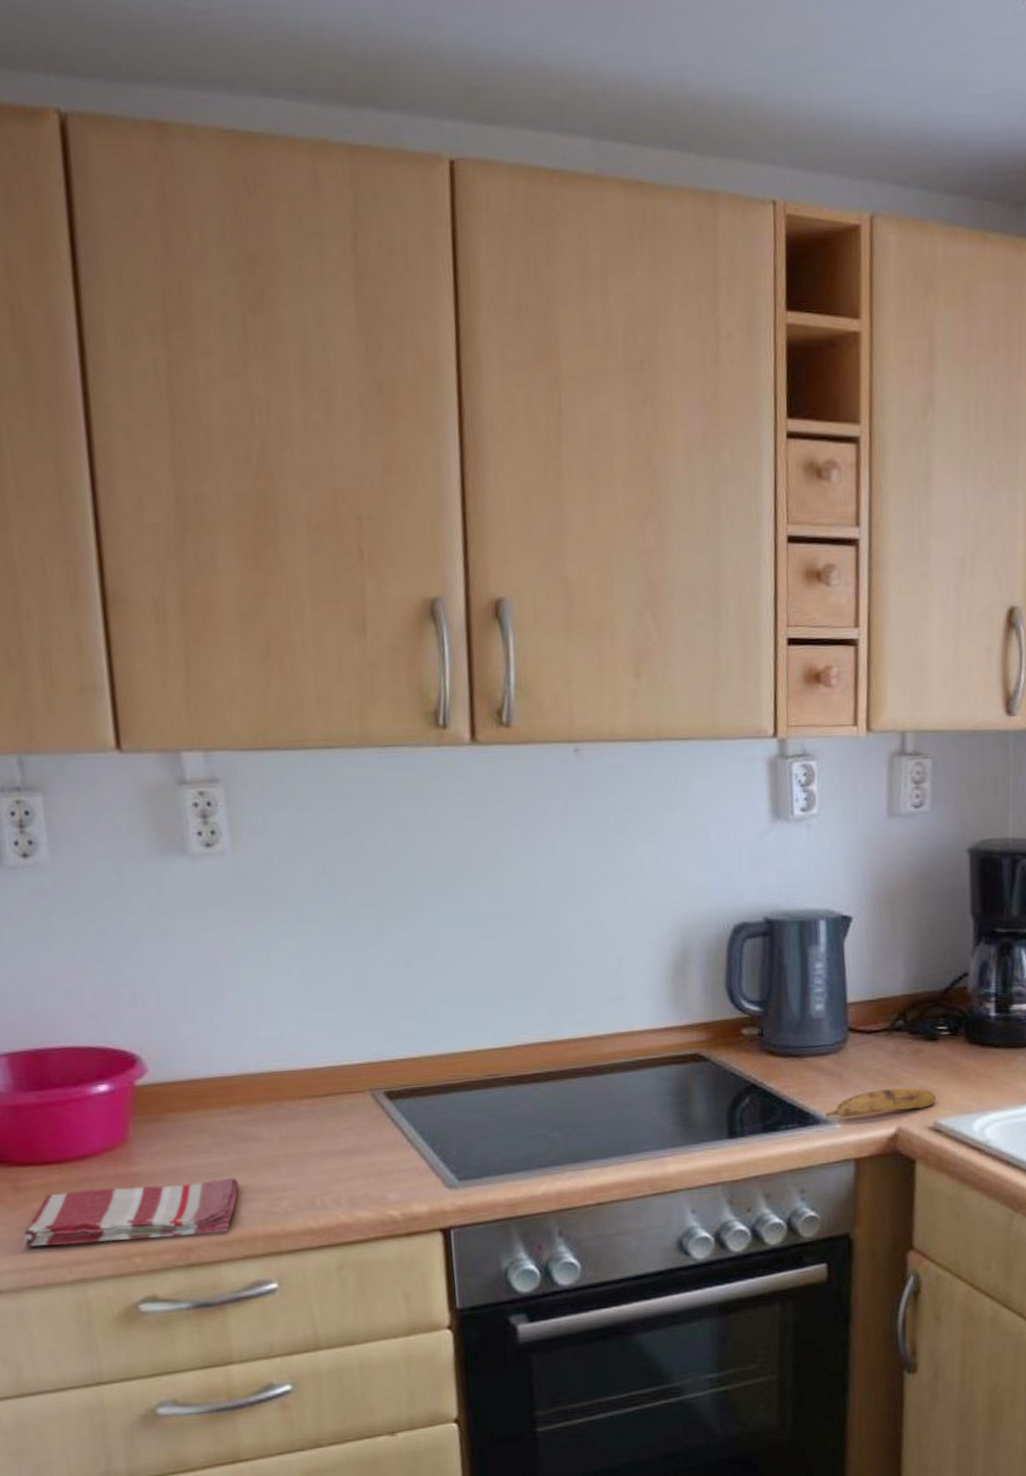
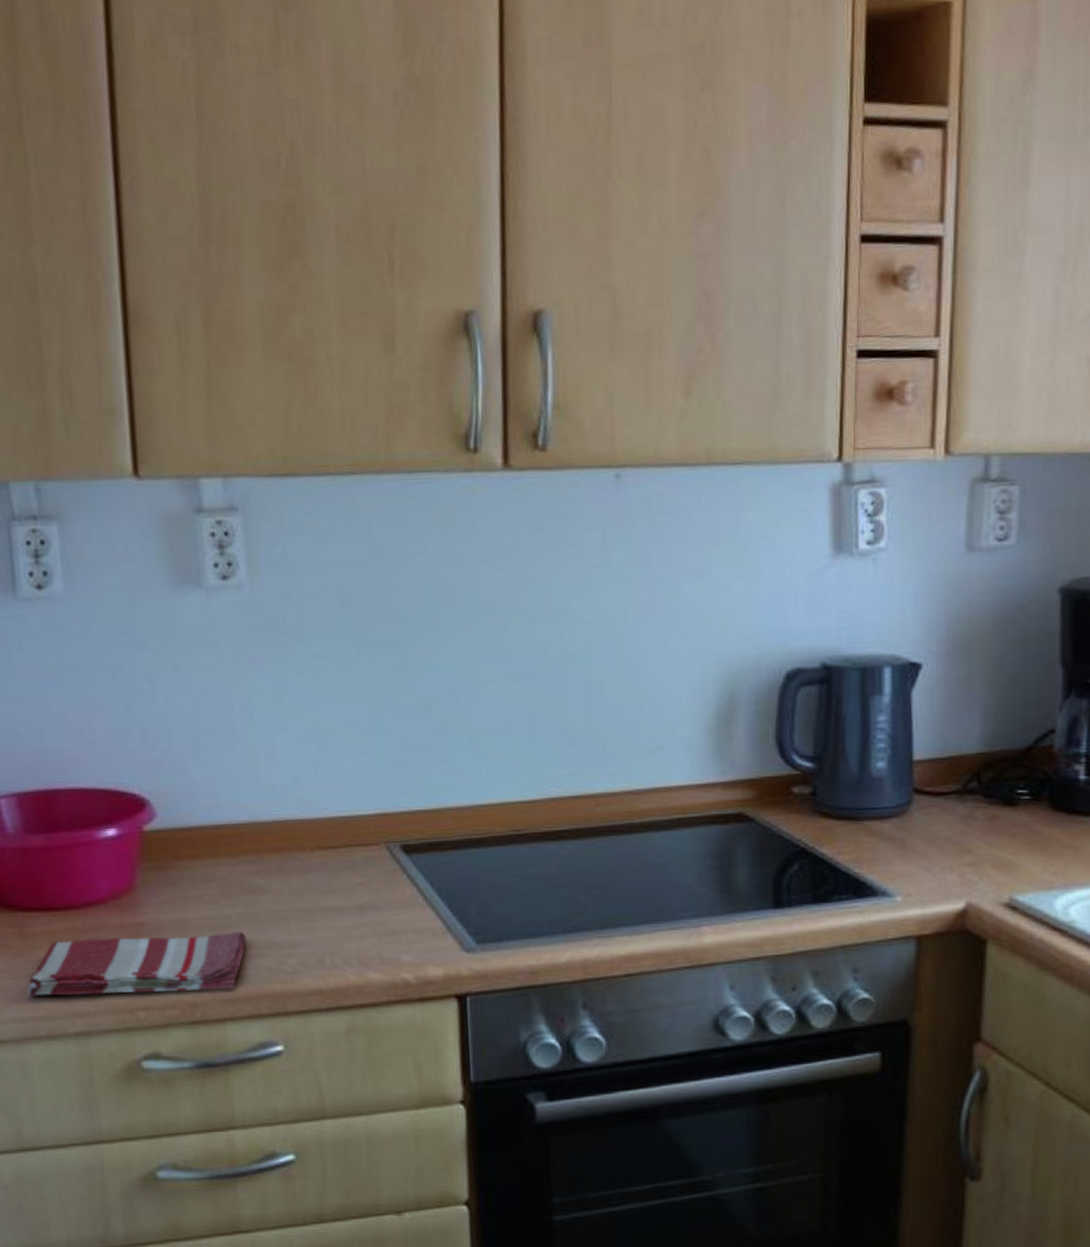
banana: present [825,1088,936,1117] -> none [884,858,1012,889]

